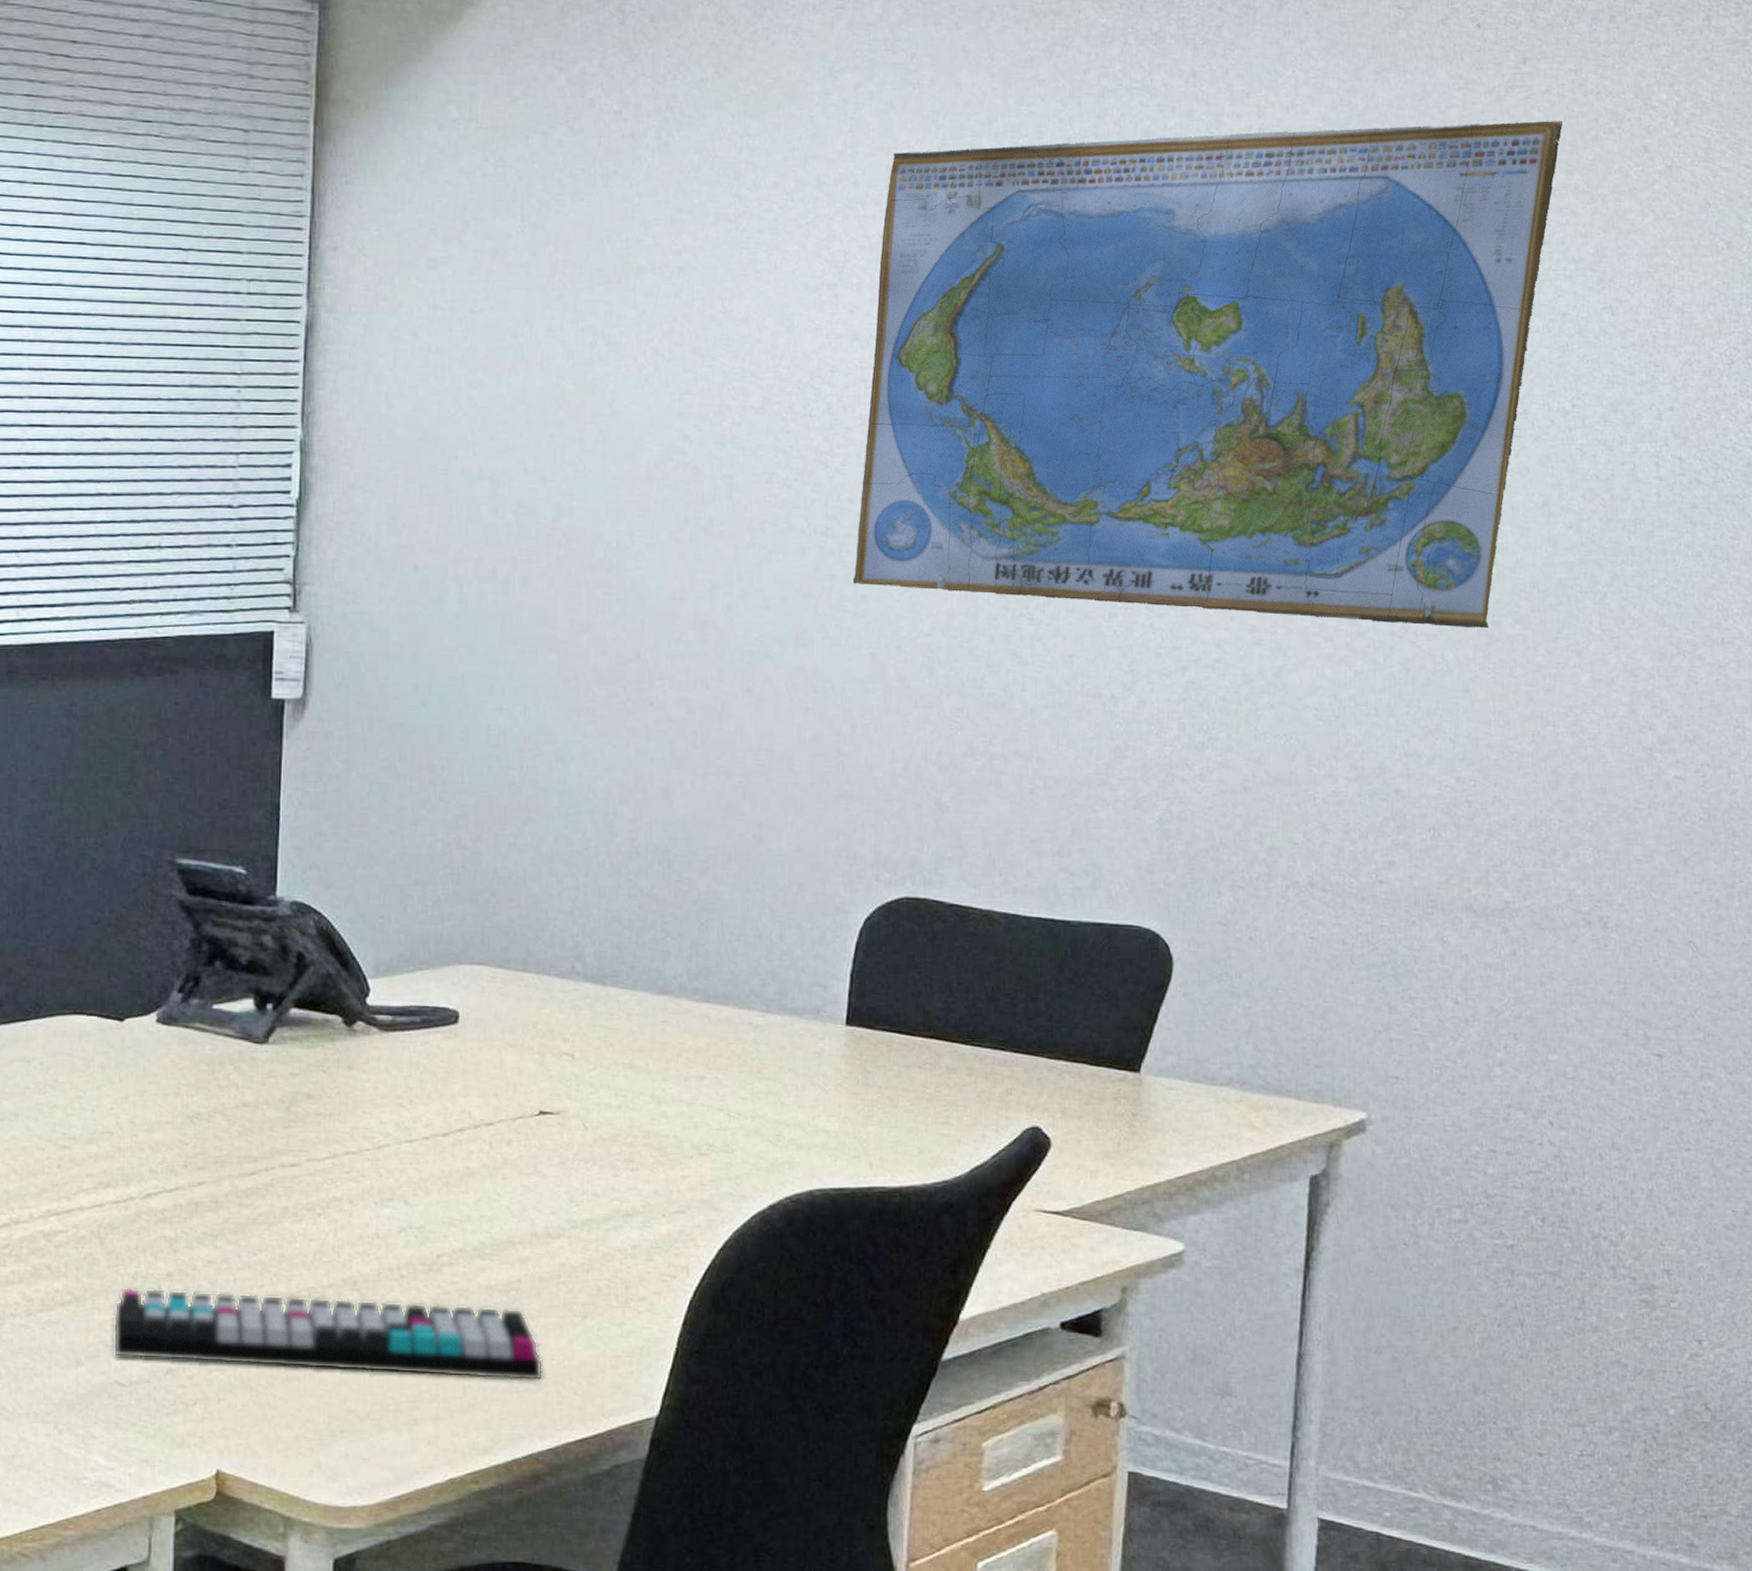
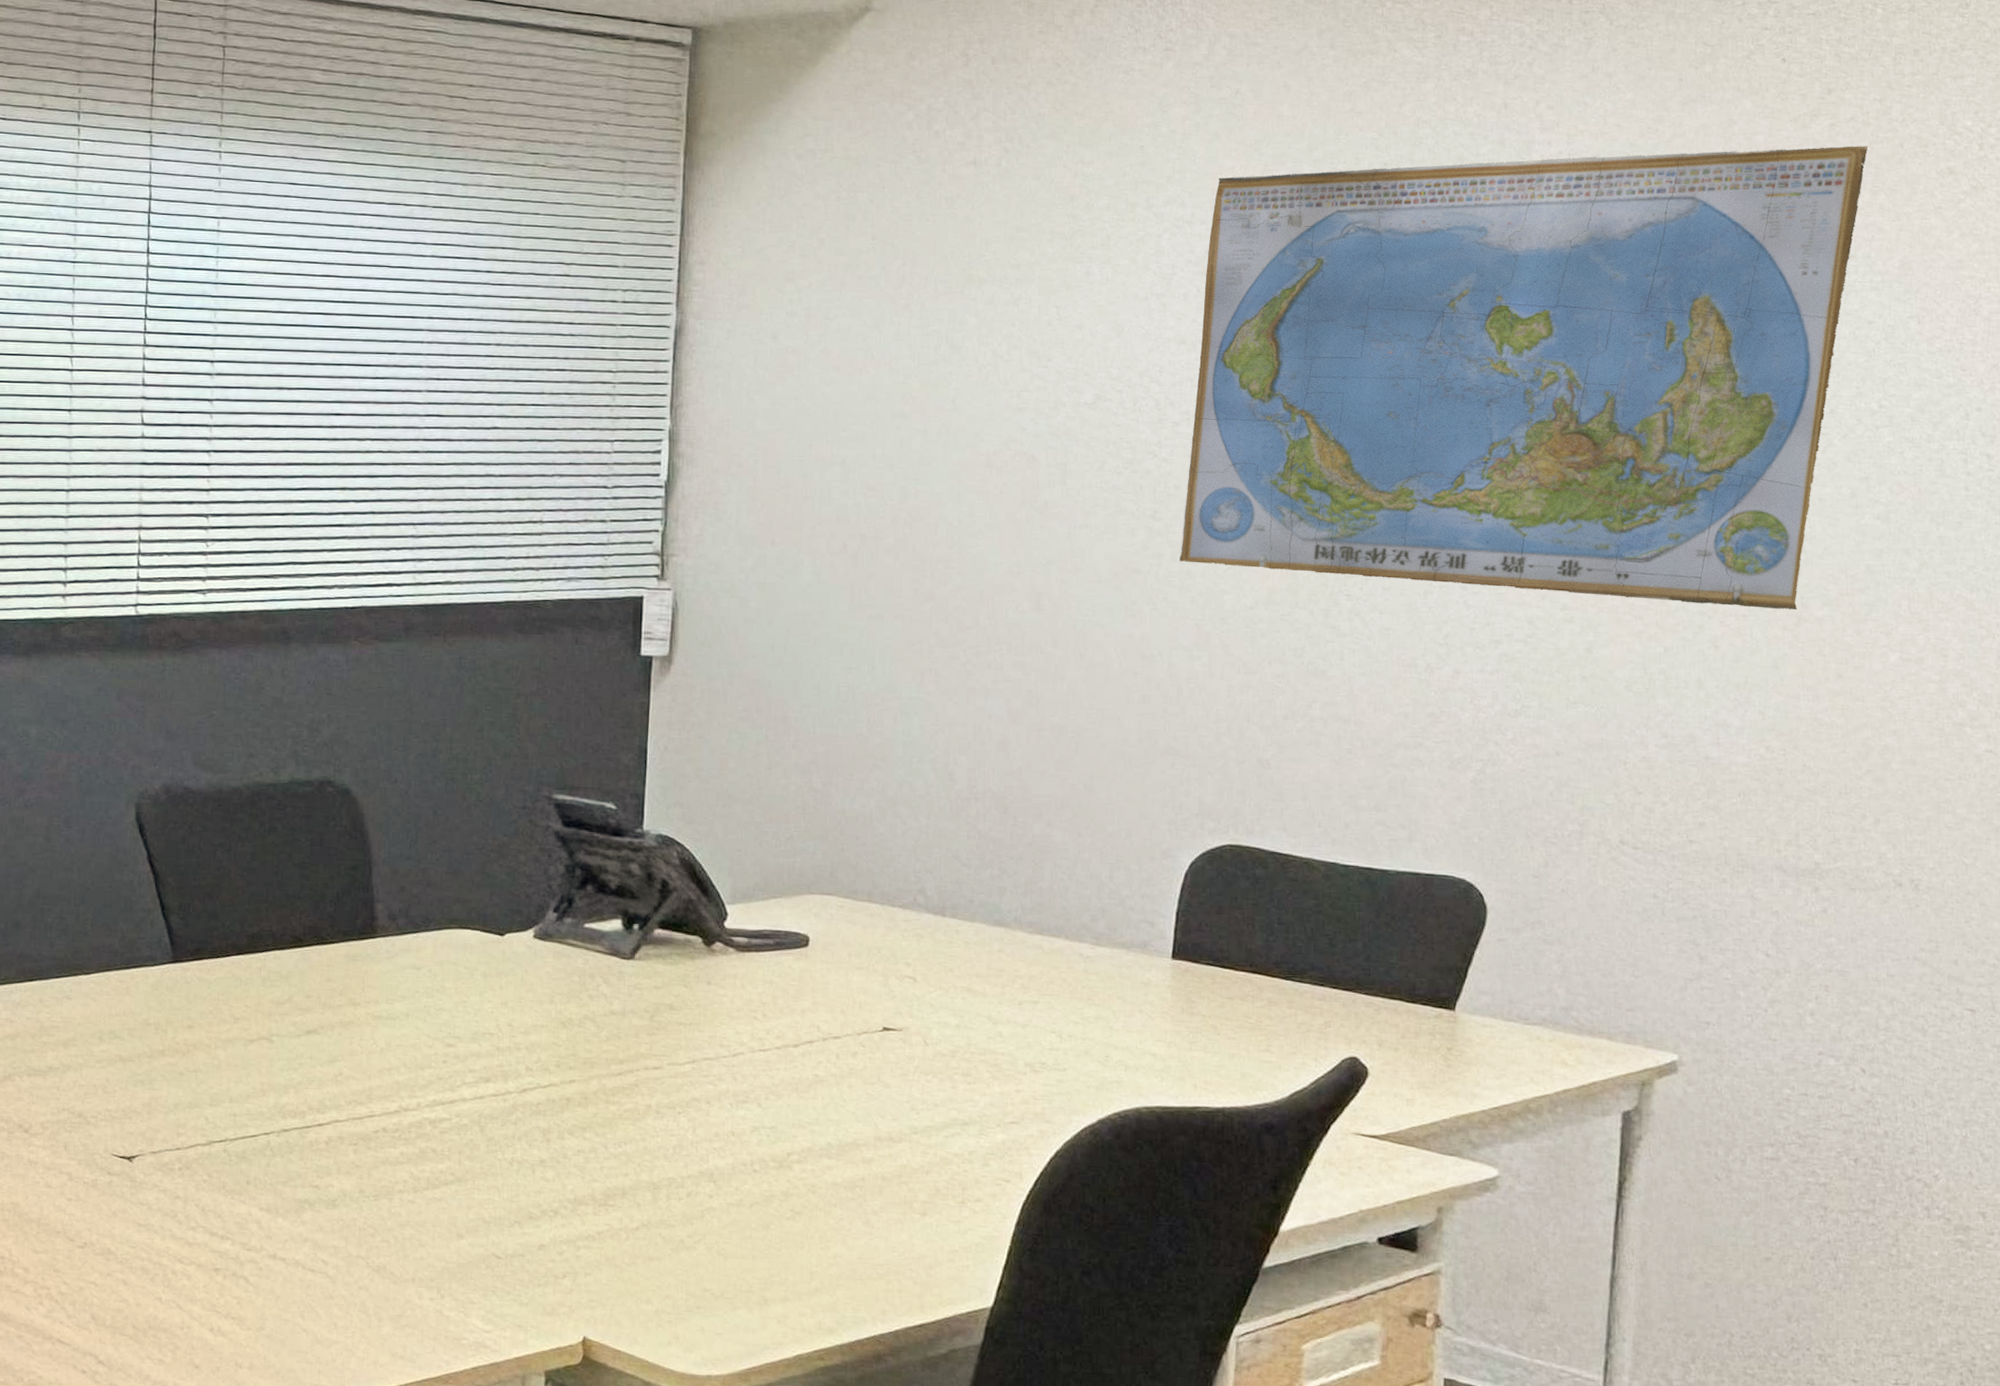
keyboard: present [113,1286,544,1381] -> none [491,1170,885,1270]

